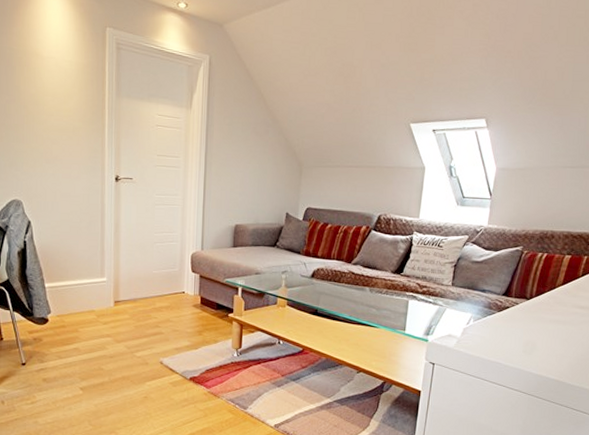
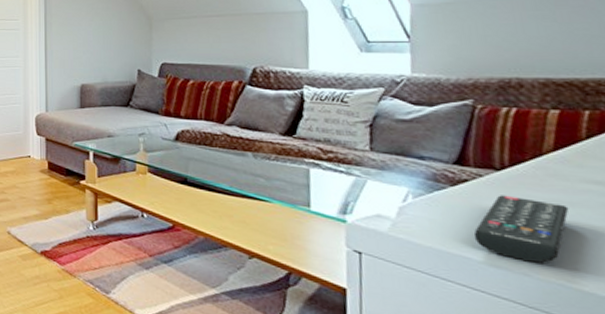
remote control: none [505,317,563,364] -> present [473,195,570,263]

